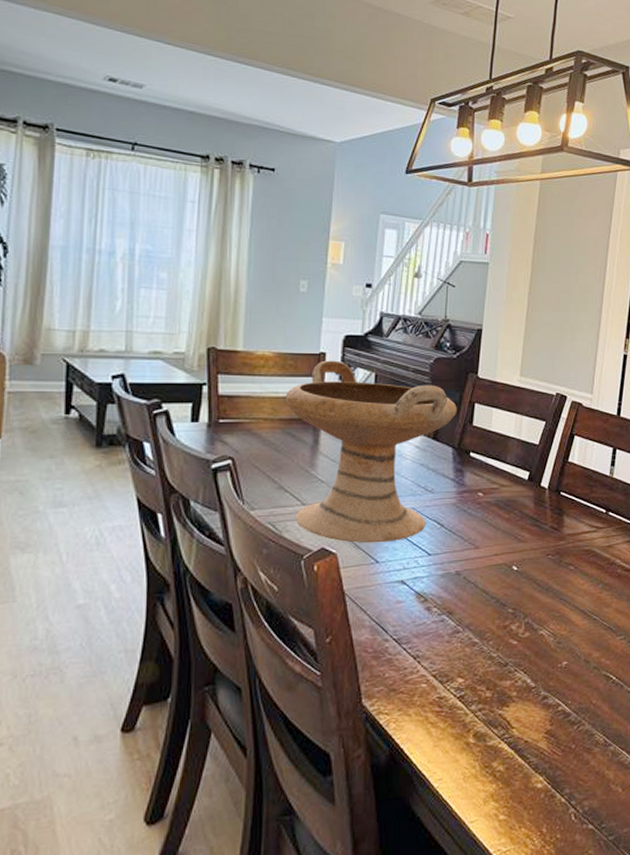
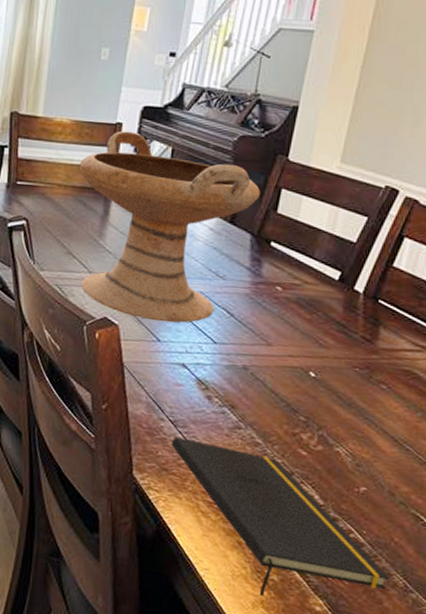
notepad: none [396,653,593,790] -> present [170,437,390,597]

